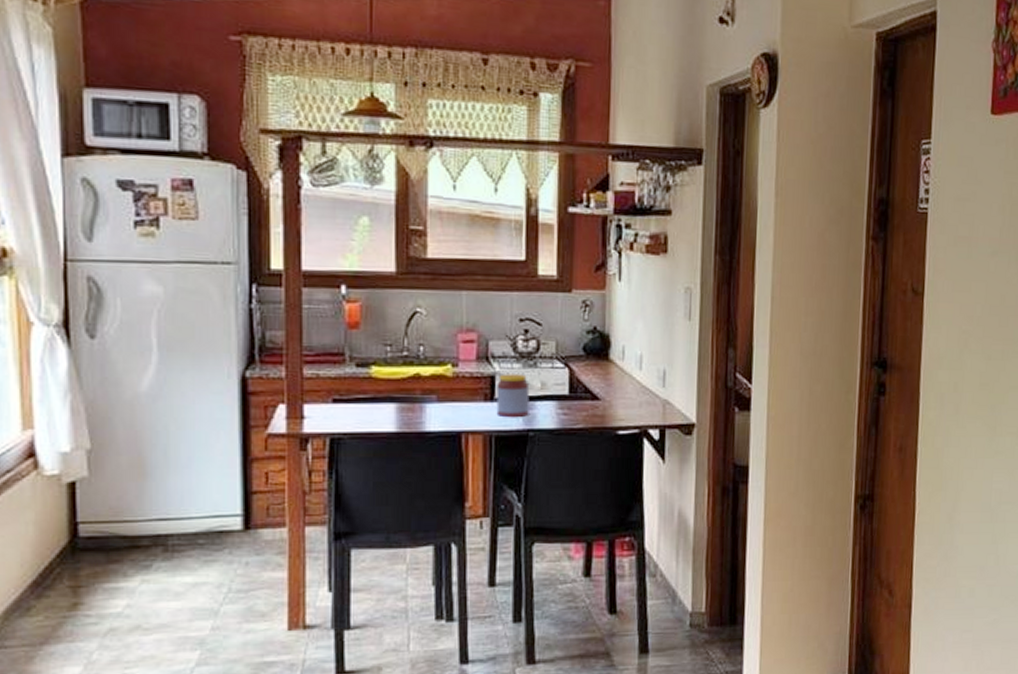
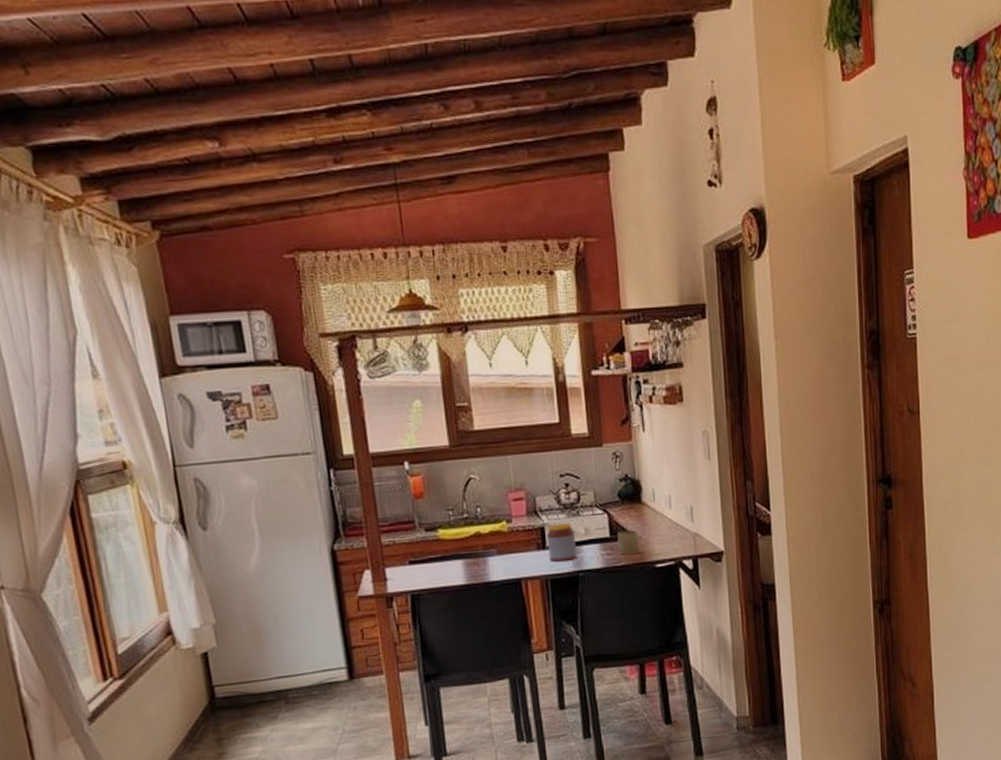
mug: none [577,389,603,418] -> present [617,529,641,556]

